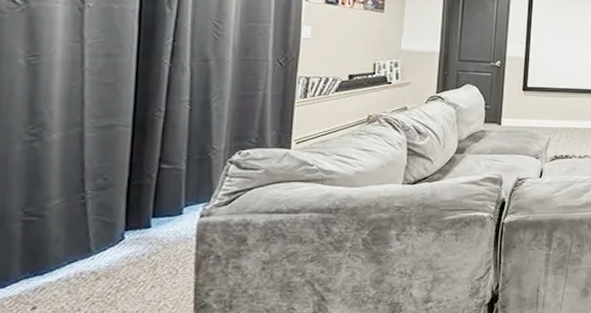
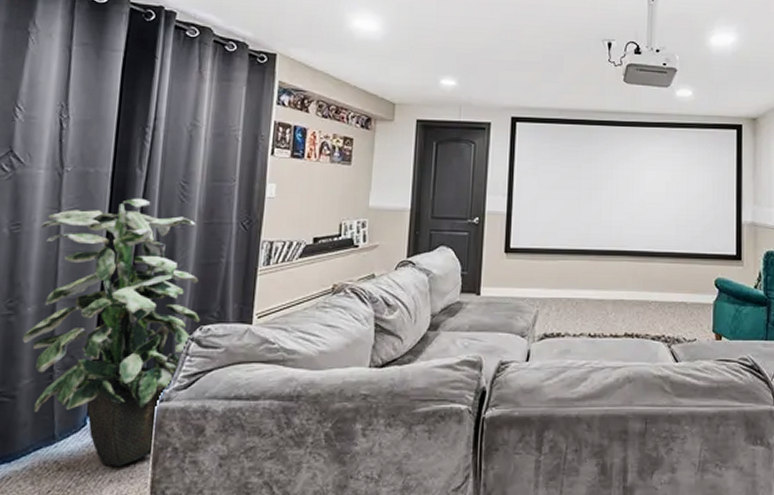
indoor plant: none [49,34,238,274] -> present [23,198,200,466]

